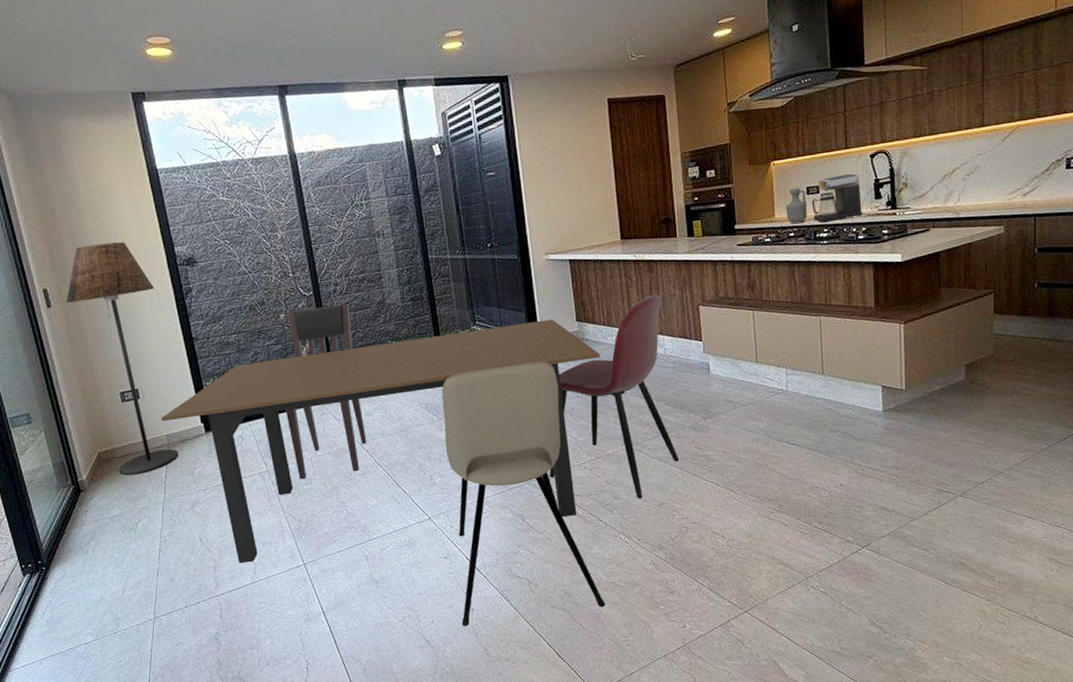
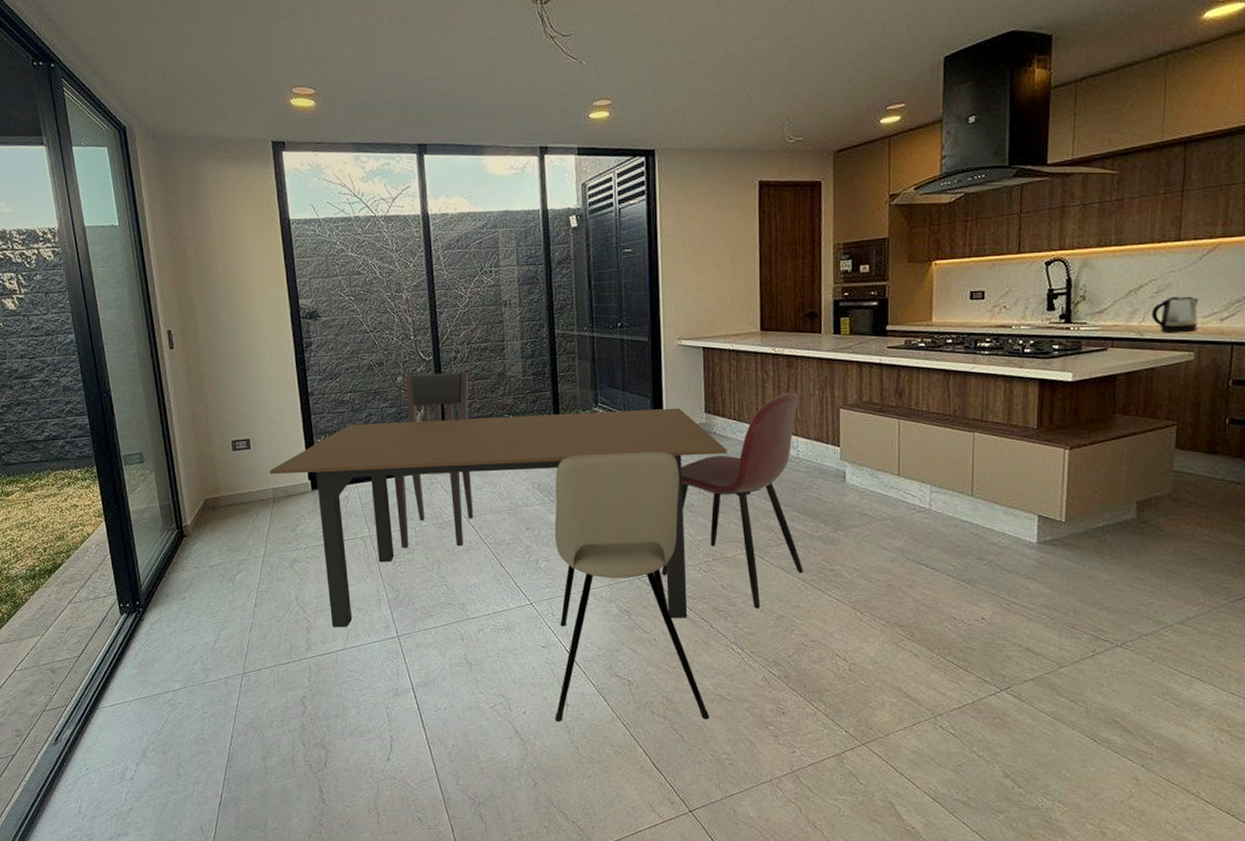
floor lamp: present [66,242,179,476] -> none [188,290,283,526]
ceramic jug: present [786,188,807,225] -> none [945,292,969,330]
coffee maker: present [811,174,862,223] -> none [974,281,1032,331]
kettle: none [965,176,1005,211] -> present [1151,296,1199,333]

